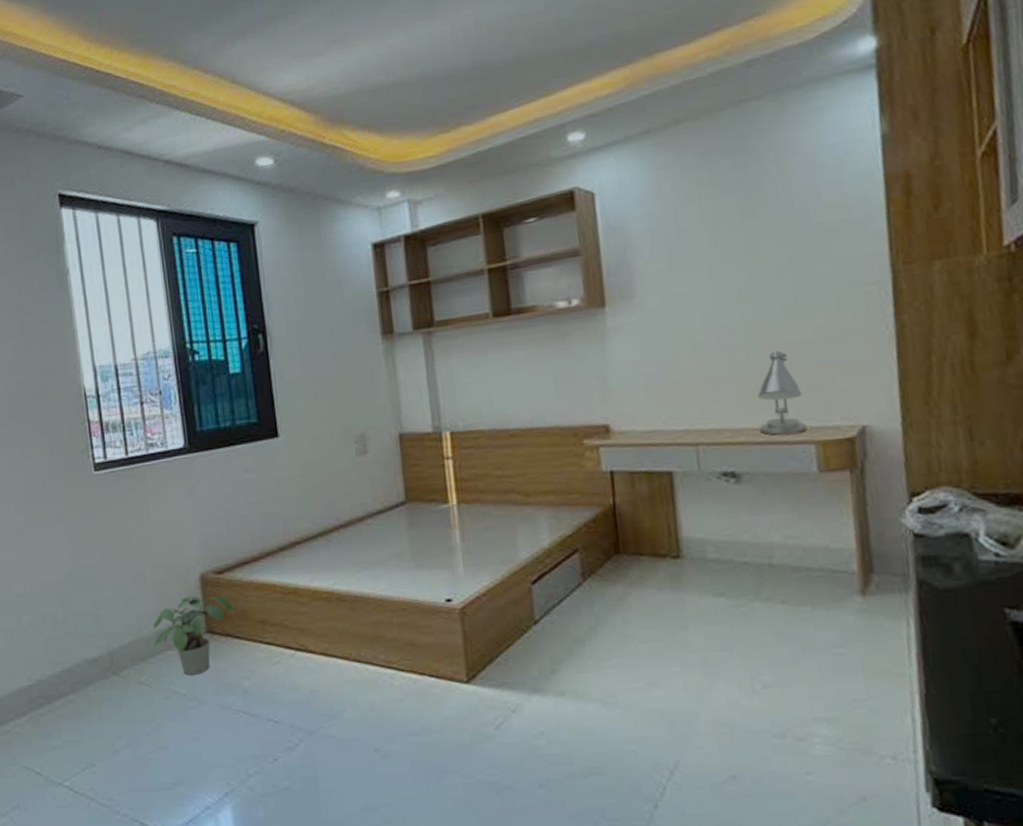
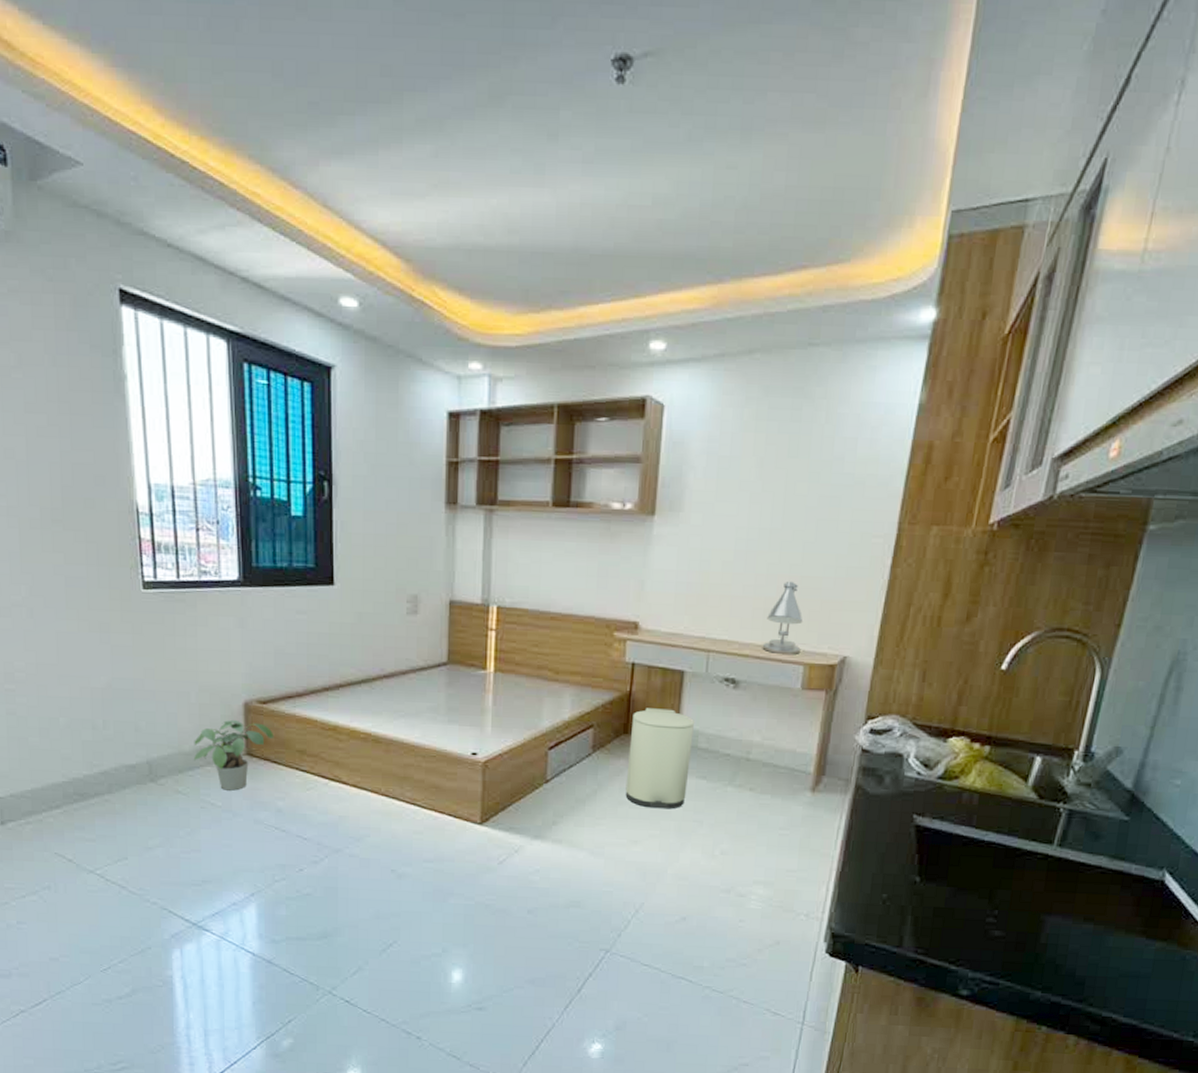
pedal bin: none [622,518,705,640] -> present [625,708,694,809]

